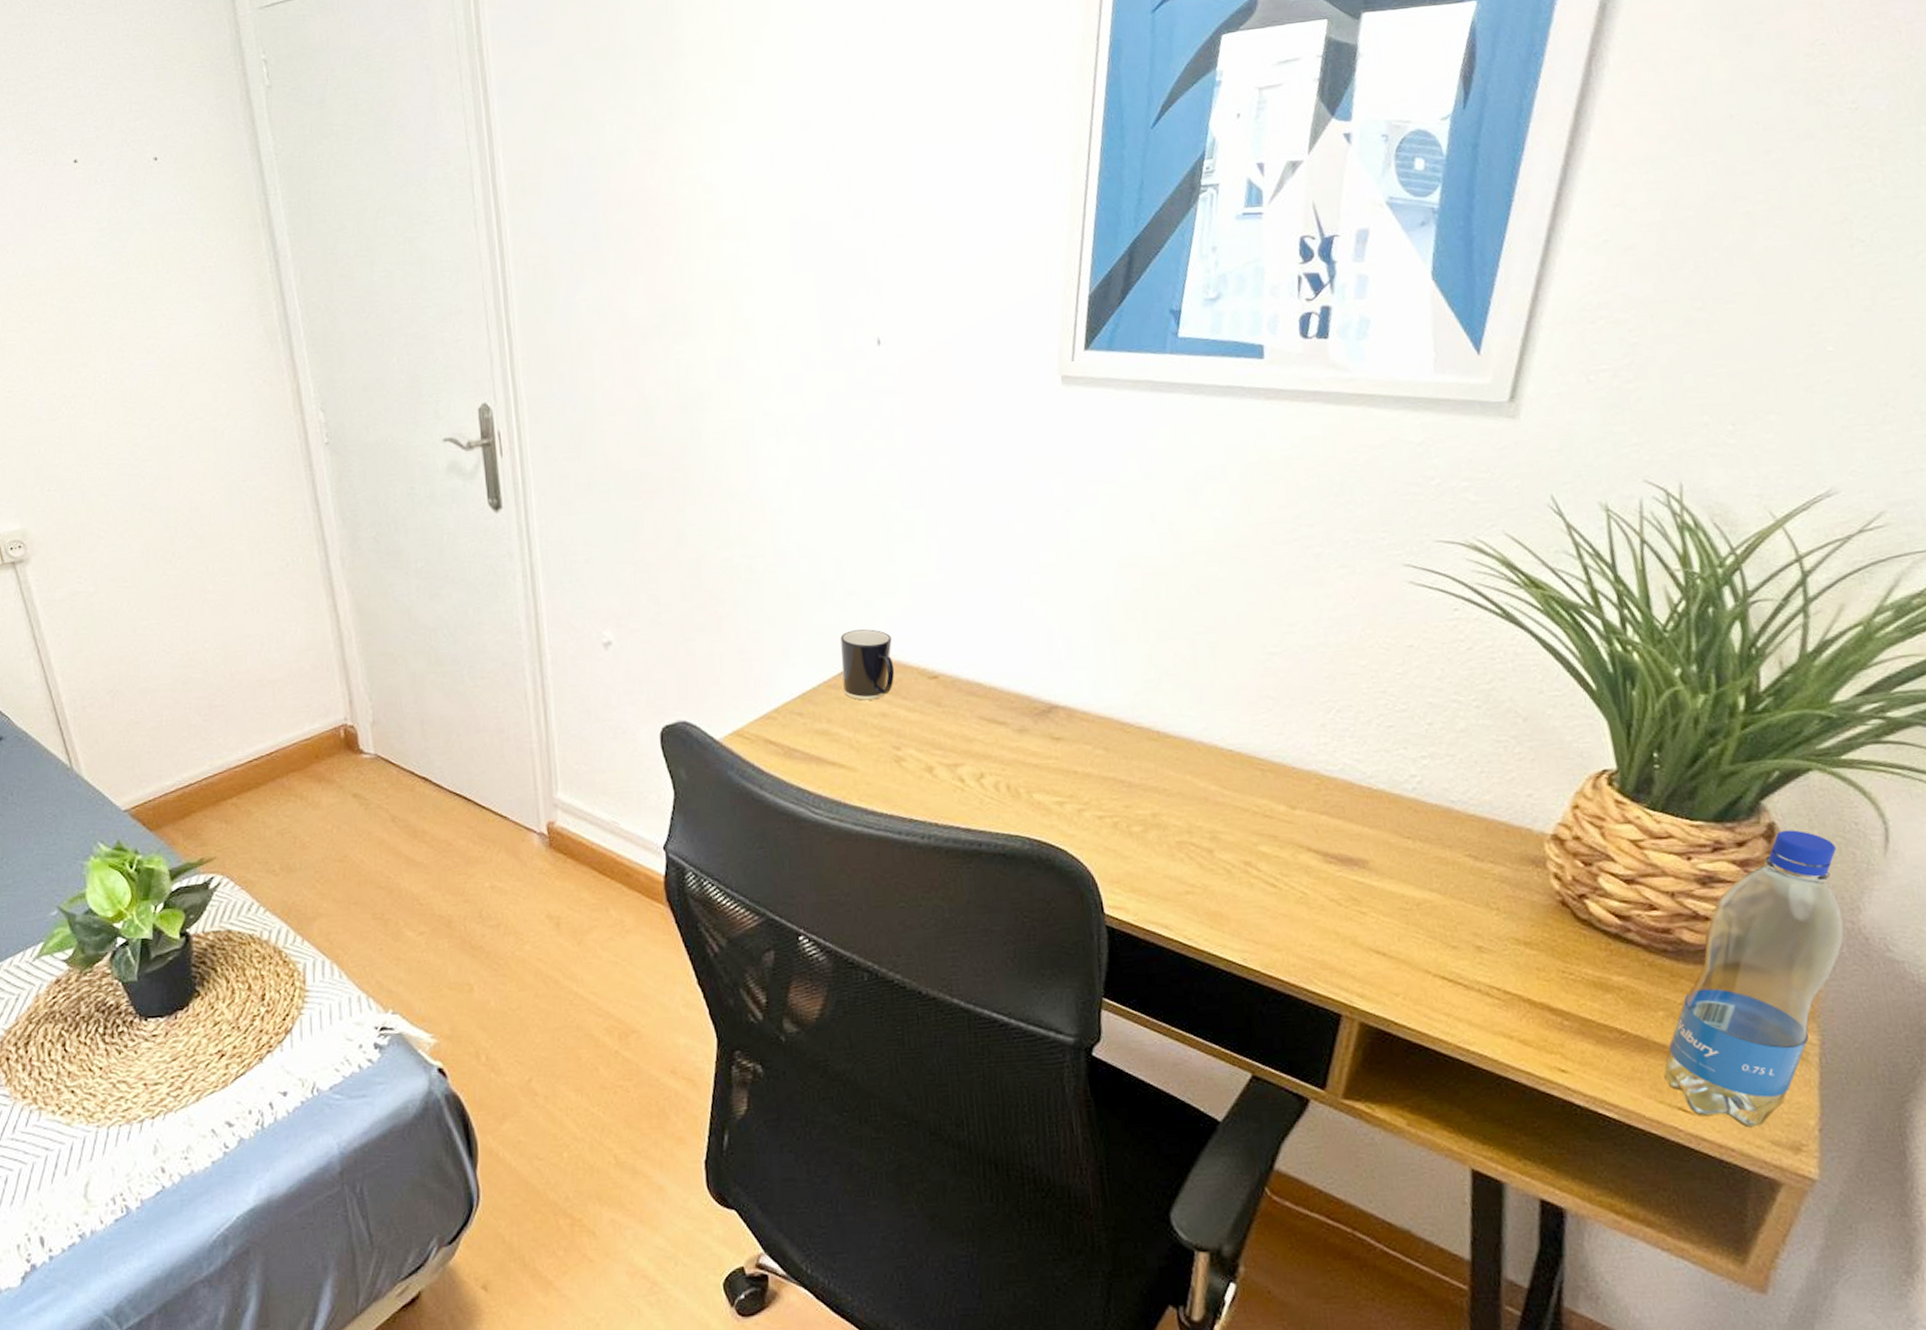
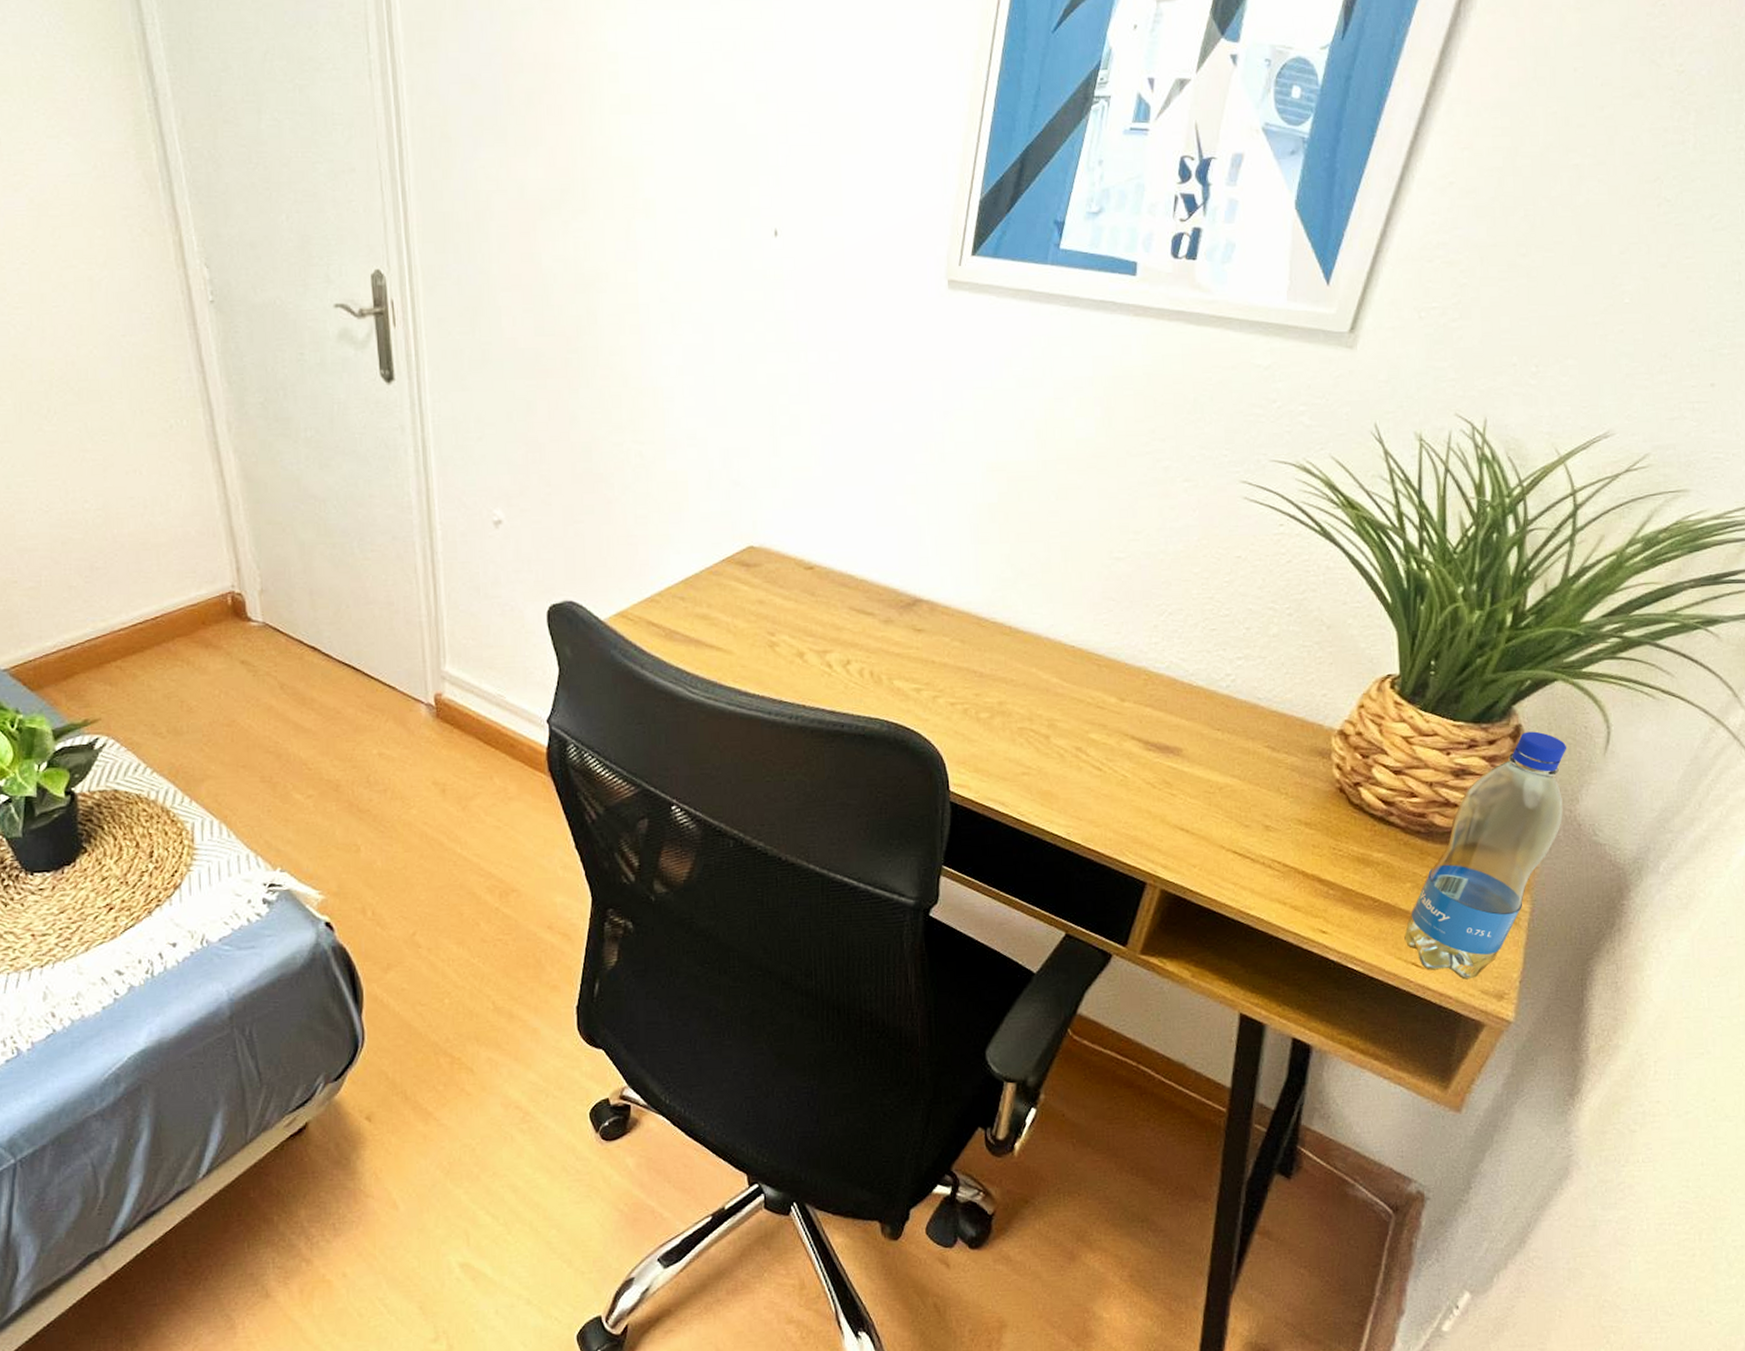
mug: present [840,629,895,701] -> none [723,519,773,588]

